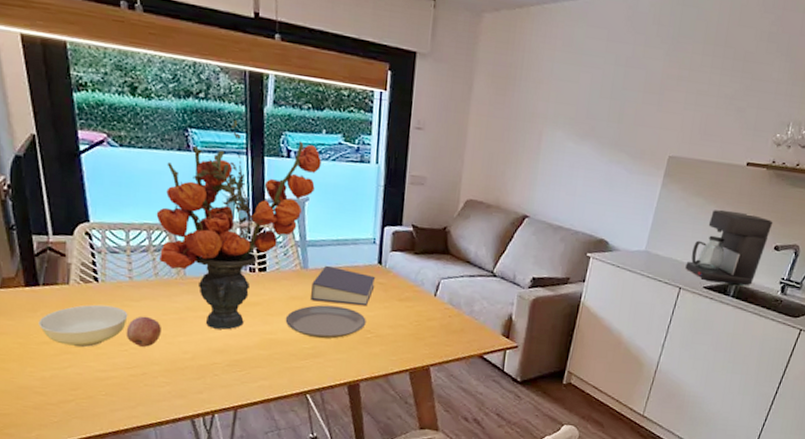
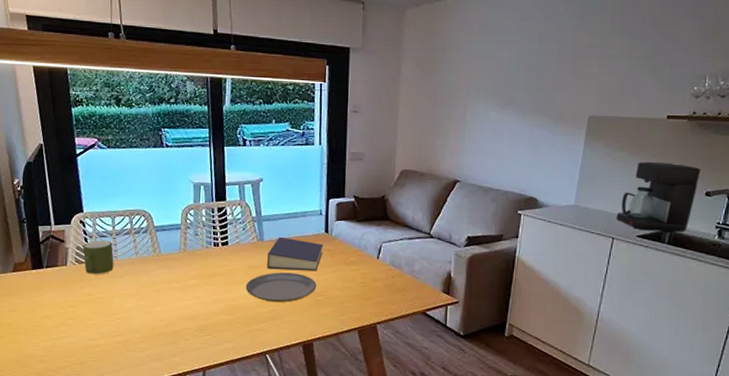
bowl: present [38,304,128,347] -> none [42,281,114,320]
mug: none [89,256,129,297] -> present [83,240,114,275]
fruit: present [126,316,161,347] -> none [112,290,141,317]
bouquet: present [156,119,321,330] -> none [136,118,272,298]

